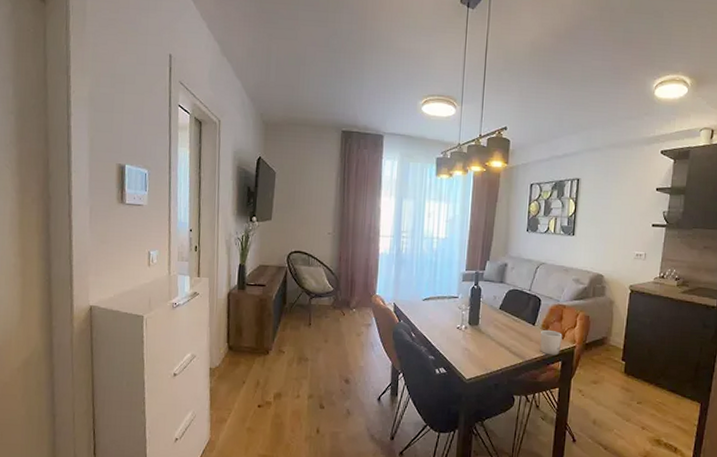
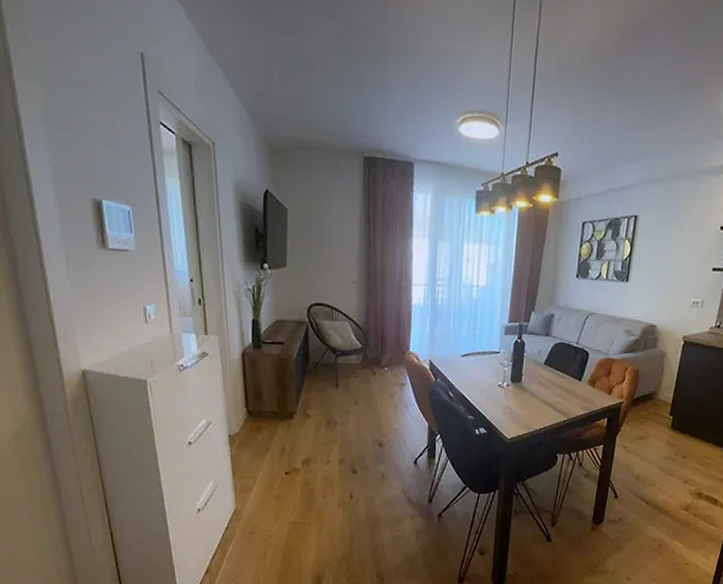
mug: present [540,329,563,355] -> none [585,385,610,412]

